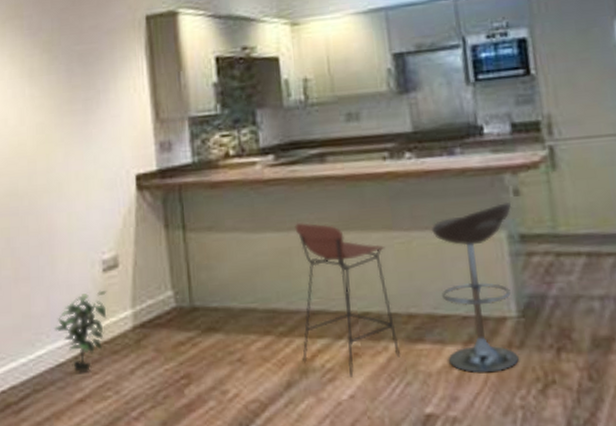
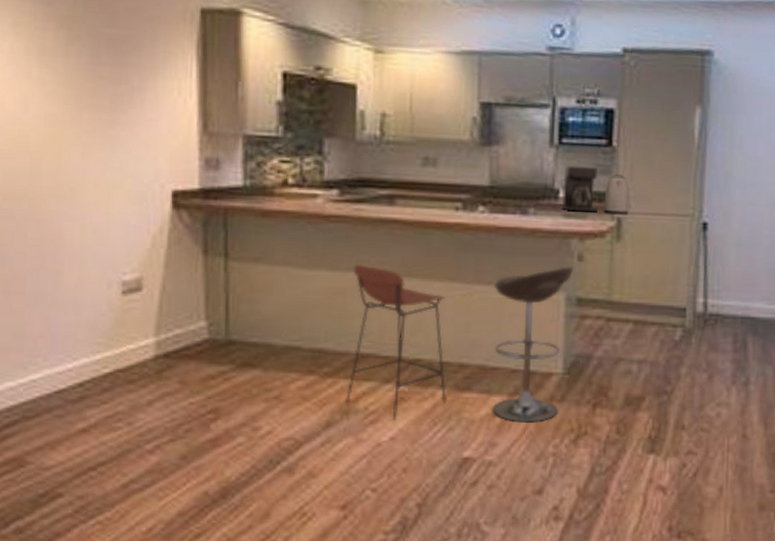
potted plant: present [53,290,107,372] -> none [53,314,126,400]
coffee maker: none [485,98,526,147] -> present [561,165,597,214]
kettle: none [530,101,561,144] -> present [604,174,630,215]

